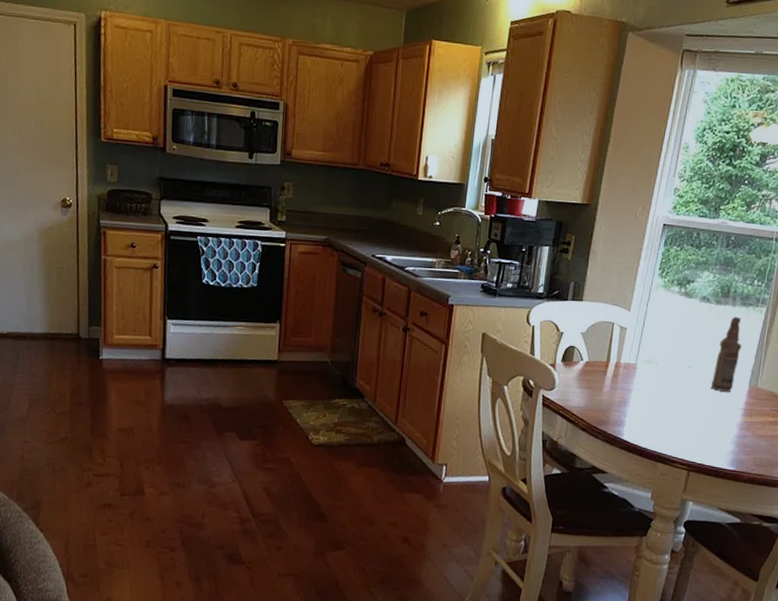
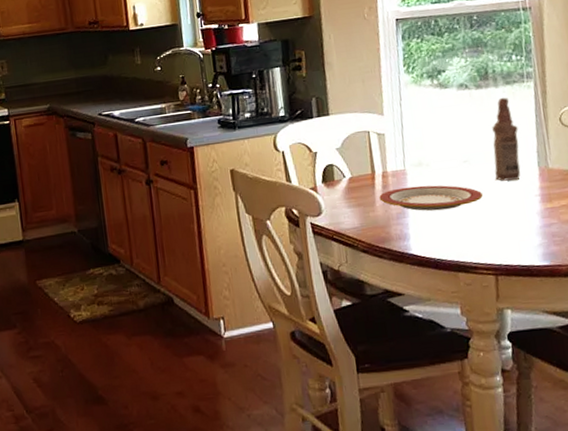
plate: none [607,379,696,407] -> present [379,185,483,211]

